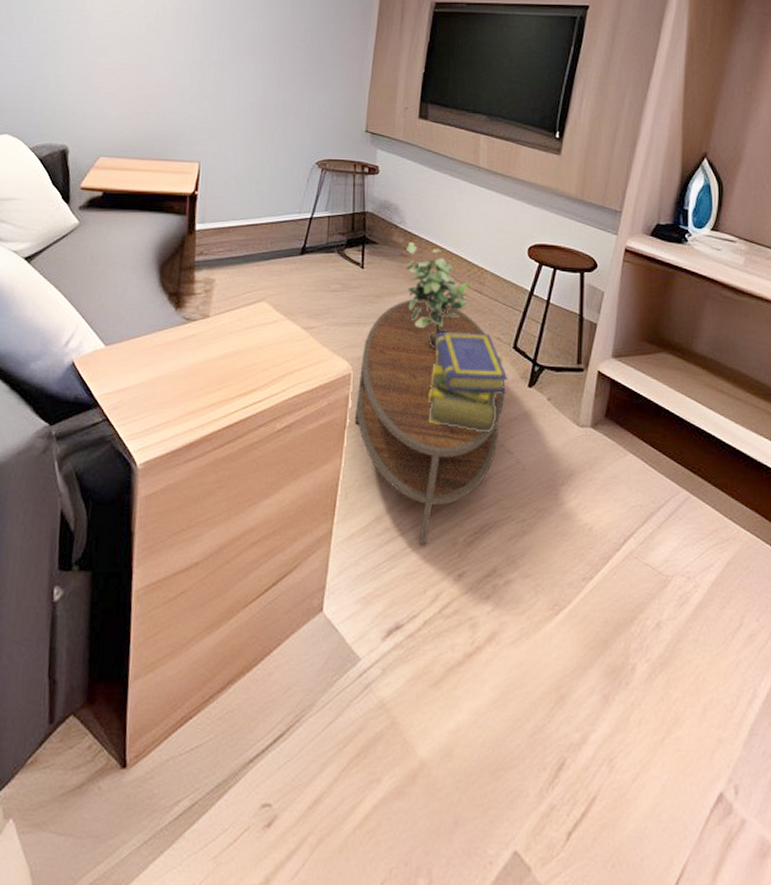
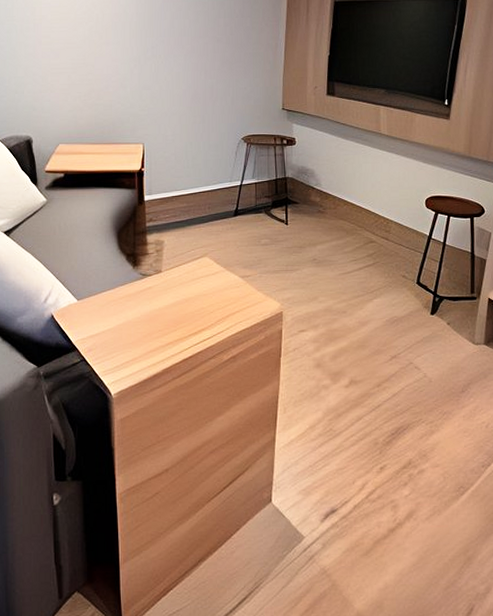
coffee table: present [354,299,505,546] -> none [287,248,412,447]
potted plant: present [406,242,470,349] -> none [323,201,379,288]
stack of books: present [428,332,508,433] -> none [348,273,414,354]

